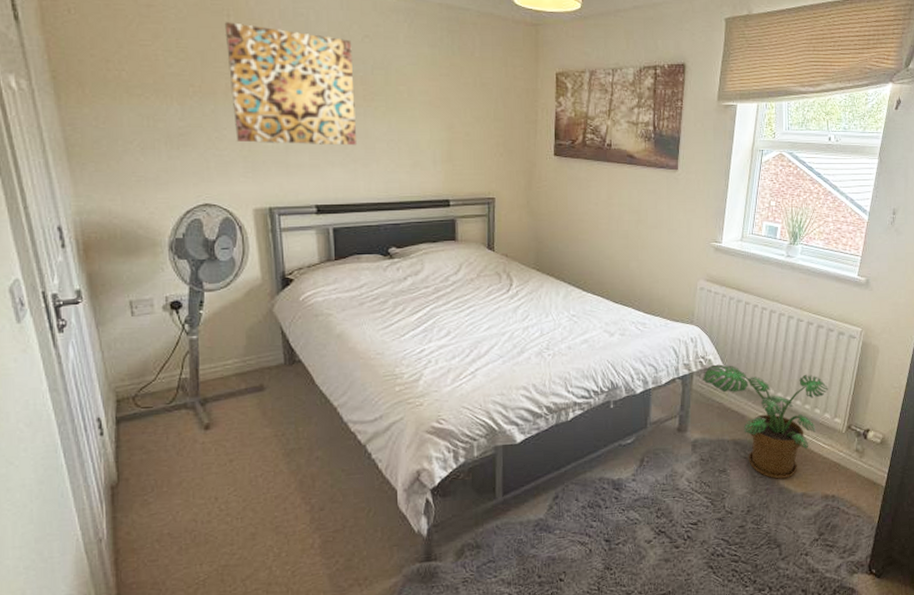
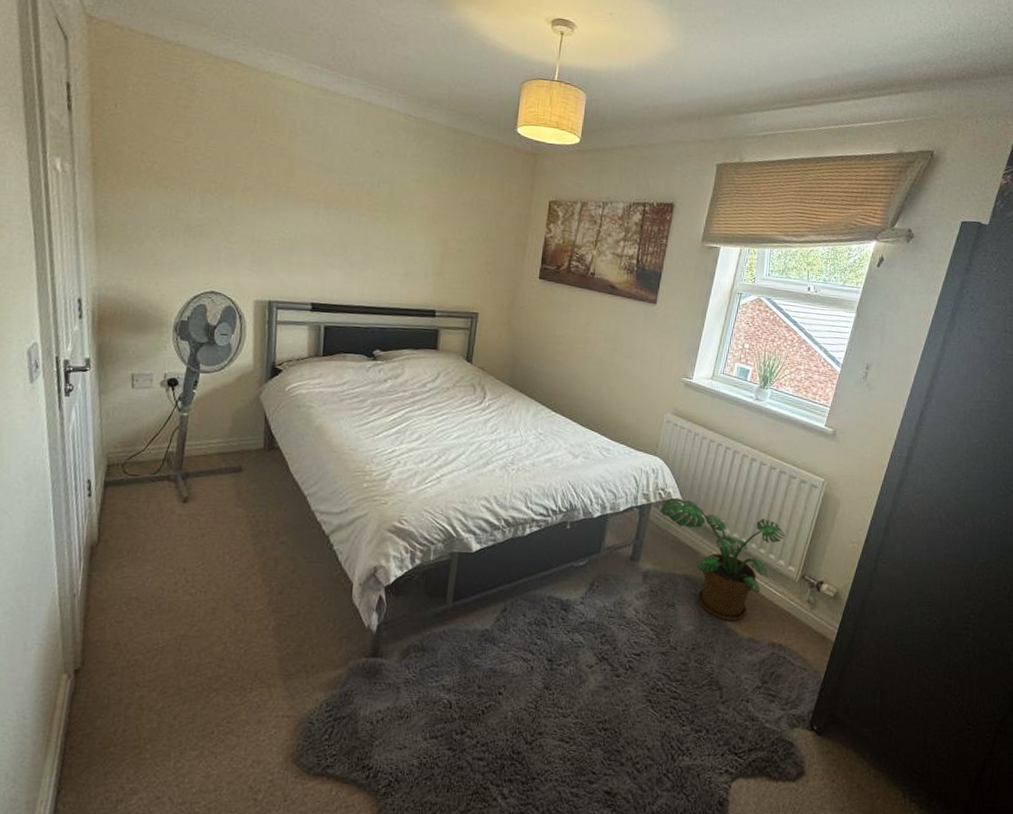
wall art: present [224,22,357,146] -> none [247,127,363,251]

